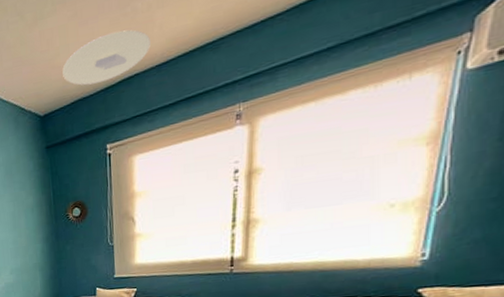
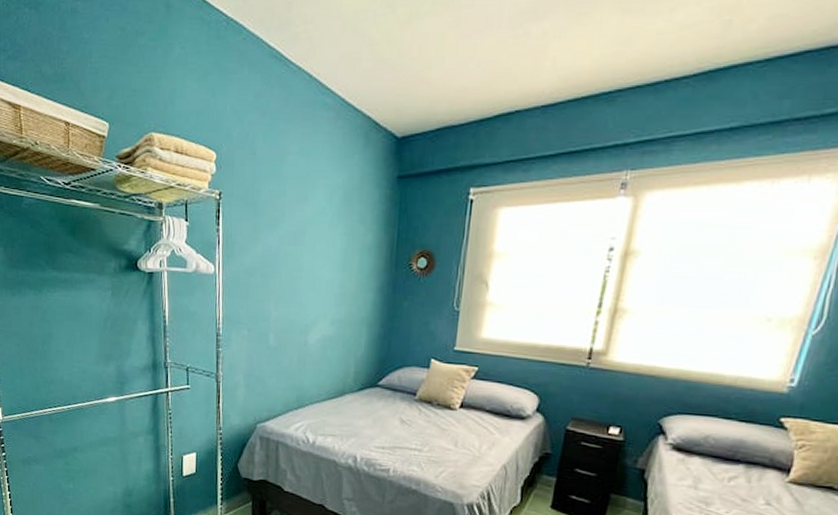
ceiling light: present [62,30,151,86] -> none [431,54,540,112]

